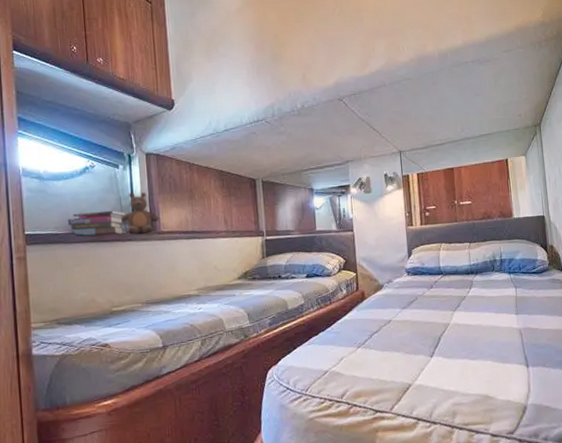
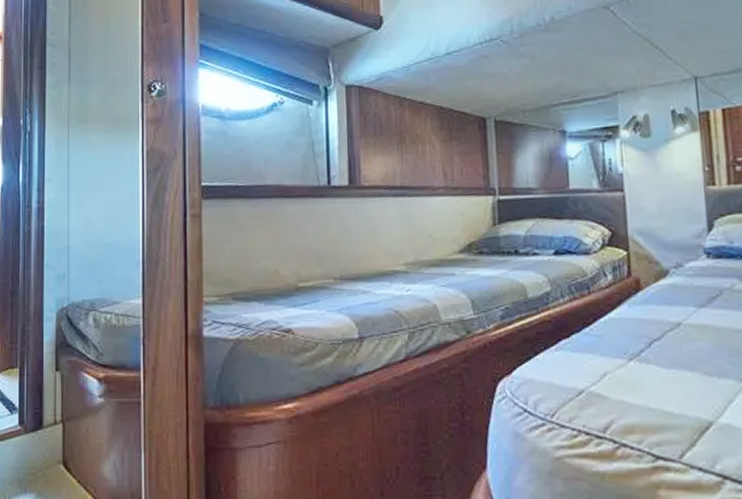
books: present [68,210,126,237] -> none [251,157,319,191]
teddy bear: present [121,192,159,235] -> none [313,135,359,190]

